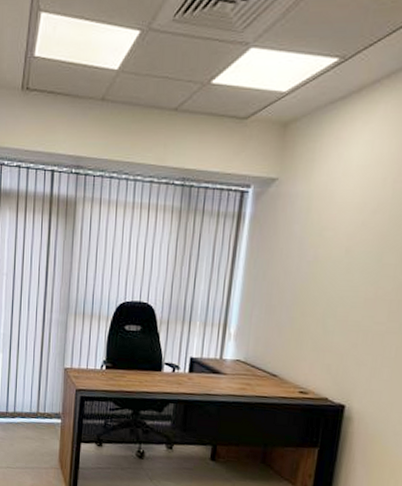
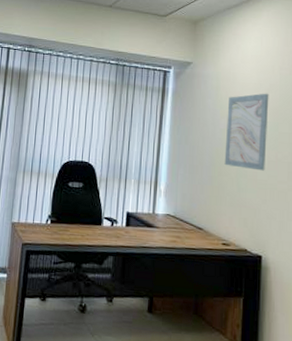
wall art: none [309,214,375,310] -> present [224,93,269,171]

